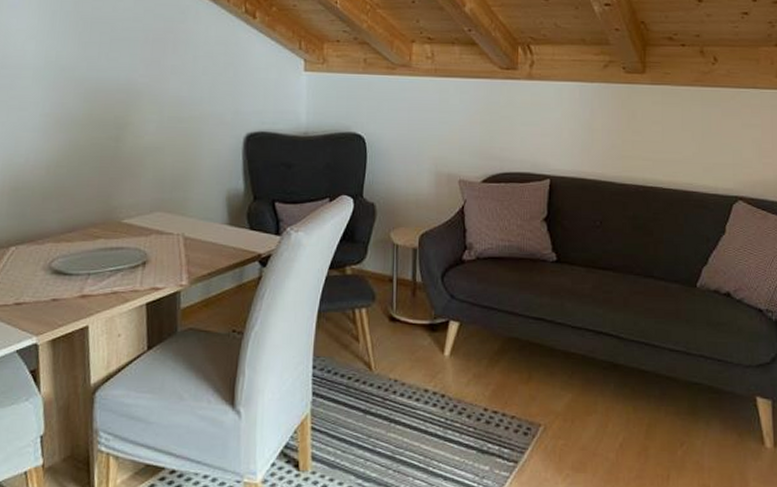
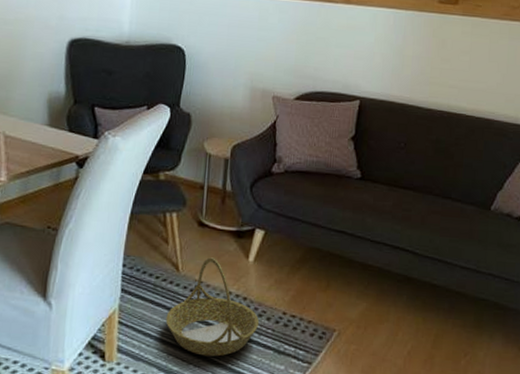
basket: none [361,354,460,460] -> present [165,257,260,357]

